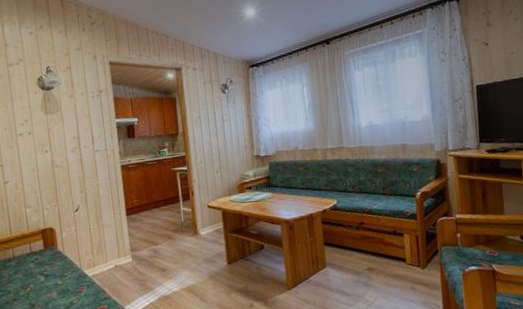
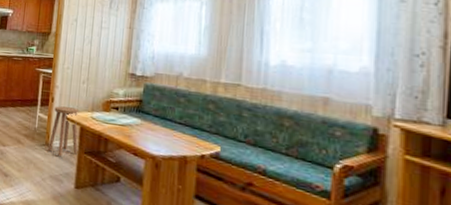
stool: none [196,196,225,242] -> present [47,106,79,157]

